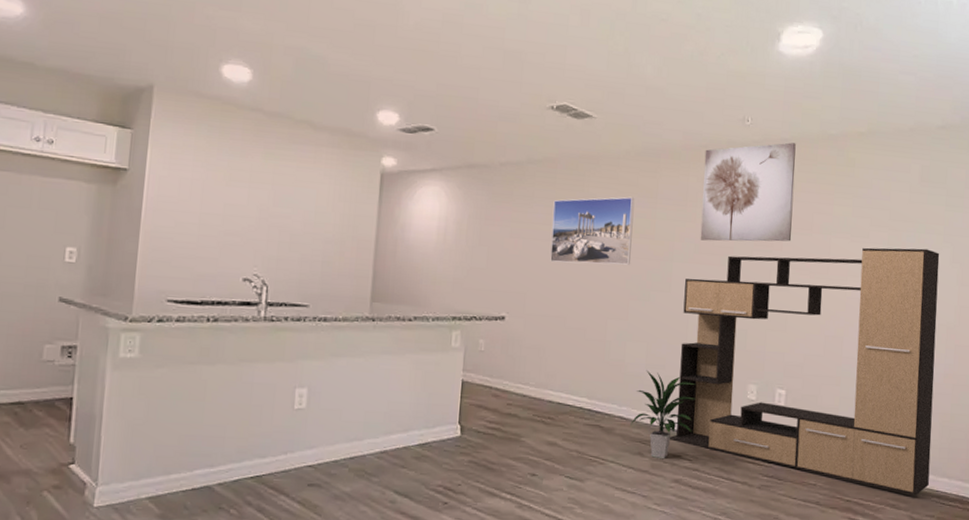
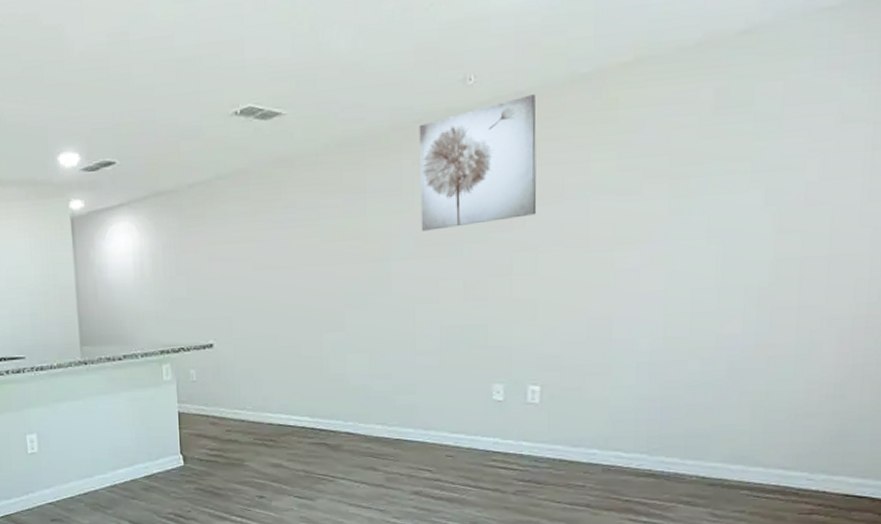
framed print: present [550,197,635,265] -> none [249,196,341,280]
indoor plant: present [630,370,696,460] -> none [359,381,431,472]
media console: present [670,247,940,496] -> none [405,194,746,490]

